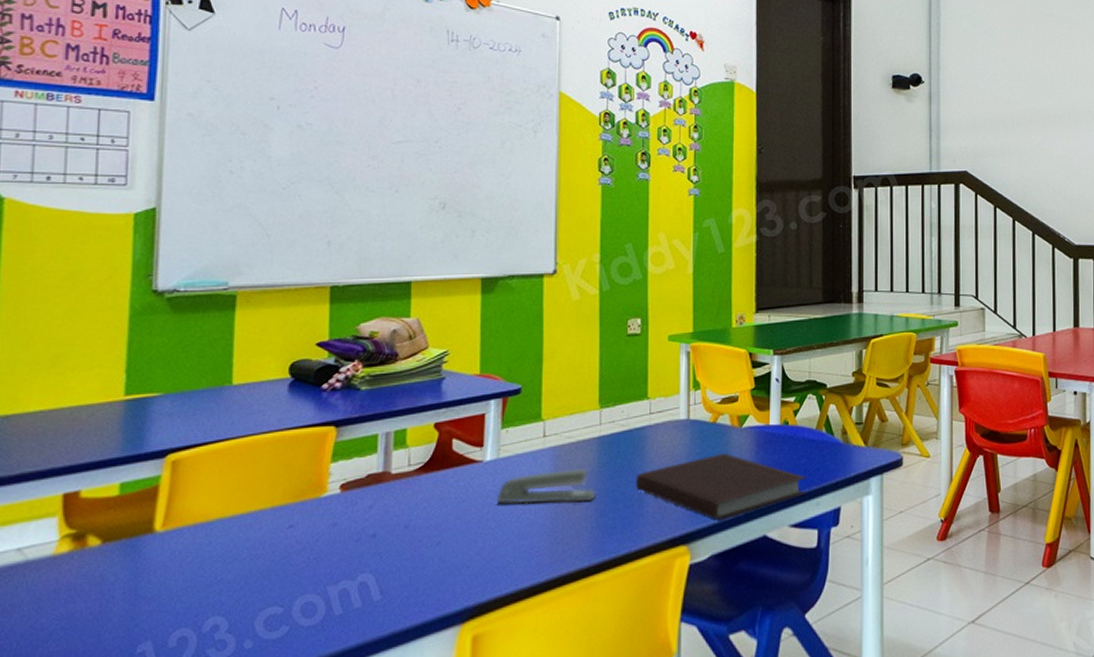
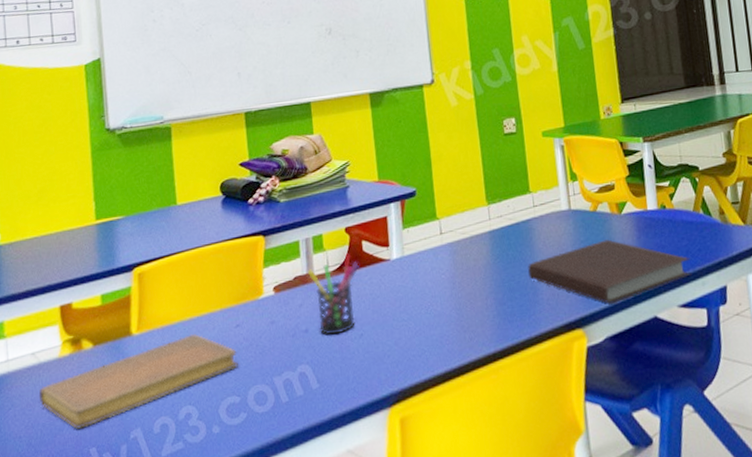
notebook: none [19,532,286,641] -> present [38,333,238,429]
pen holder: none [383,451,446,541] -> present [307,253,359,334]
stapler: present [496,468,596,504] -> none [405,261,493,298]

